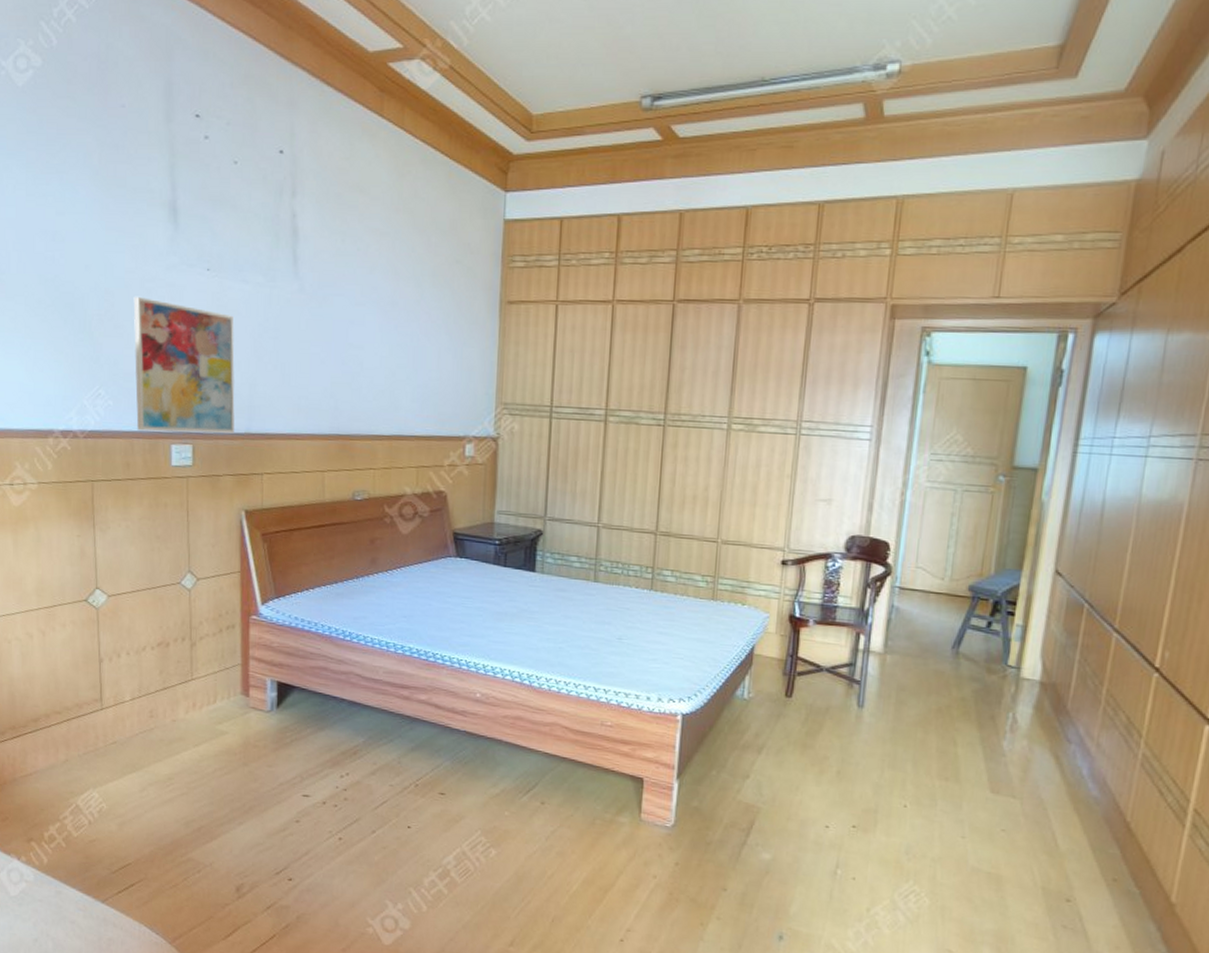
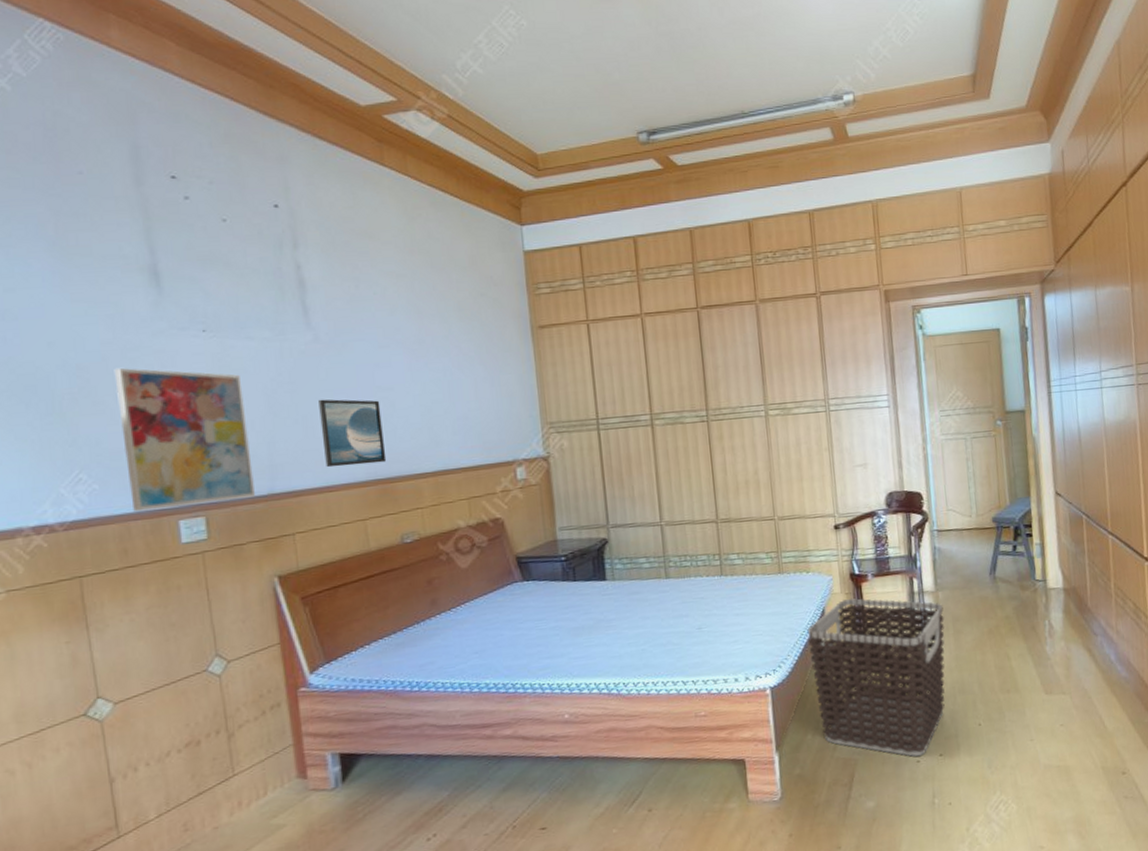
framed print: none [295,349,350,419] -> present [318,399,387,468]
clothes hamper: none [728,641,889,822] -> present [807,598,945,757]

